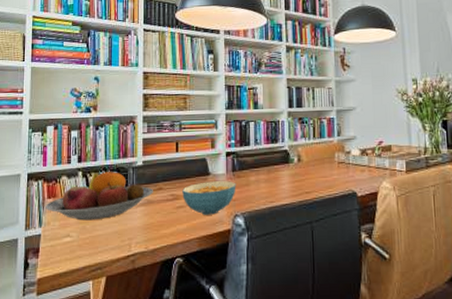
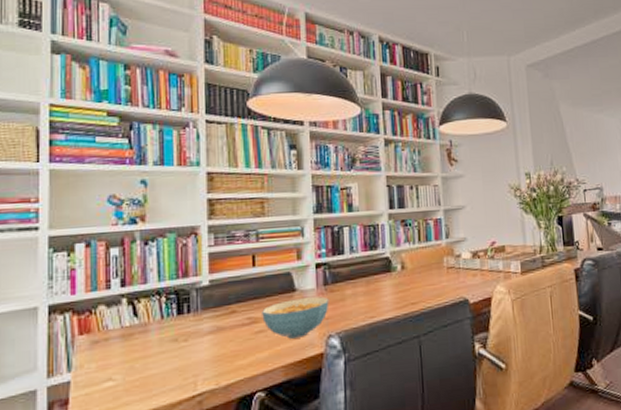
fruit bowl: present [45,172,153,221] -> none [76,295,224,359]

